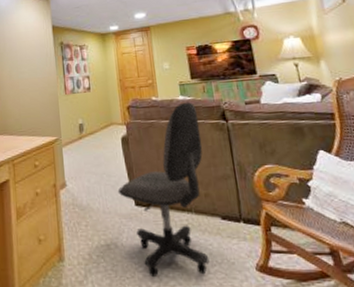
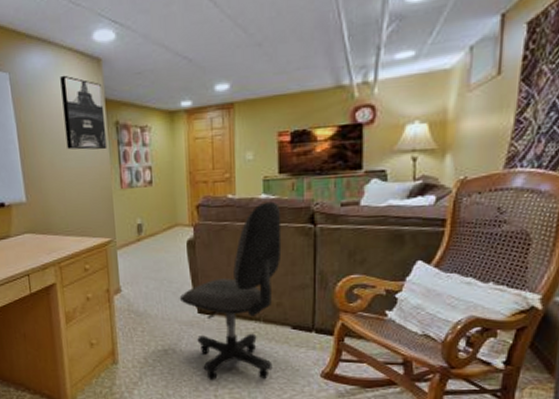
wall art: none [19,10,54,65] -> present [60,75,107,150]

